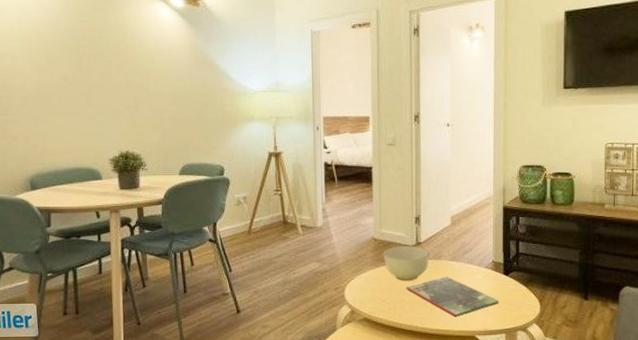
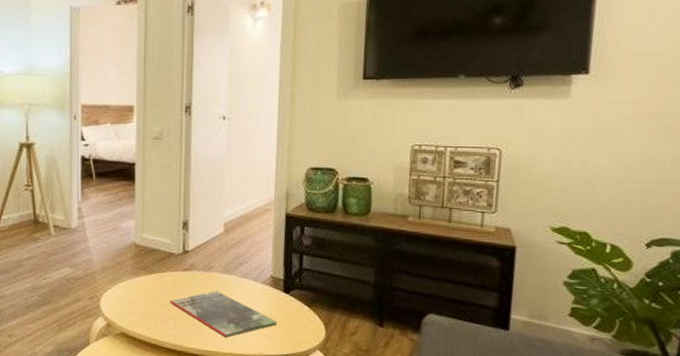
bowl: present [383,246,429,280] -> none [144,253,198,293]

